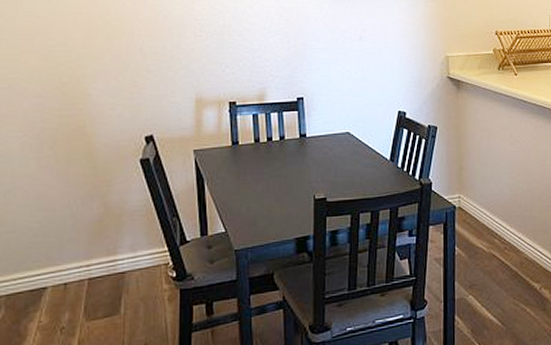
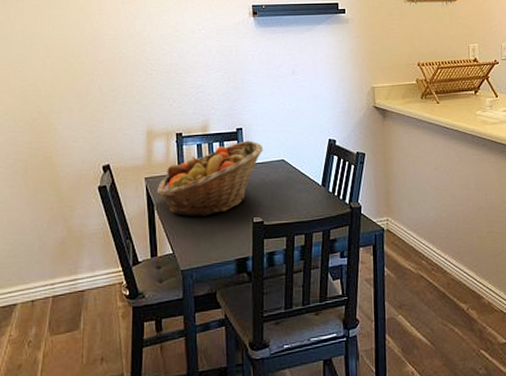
fruit basket: none [207,111,327,193] -> present [156,140,264,217]

